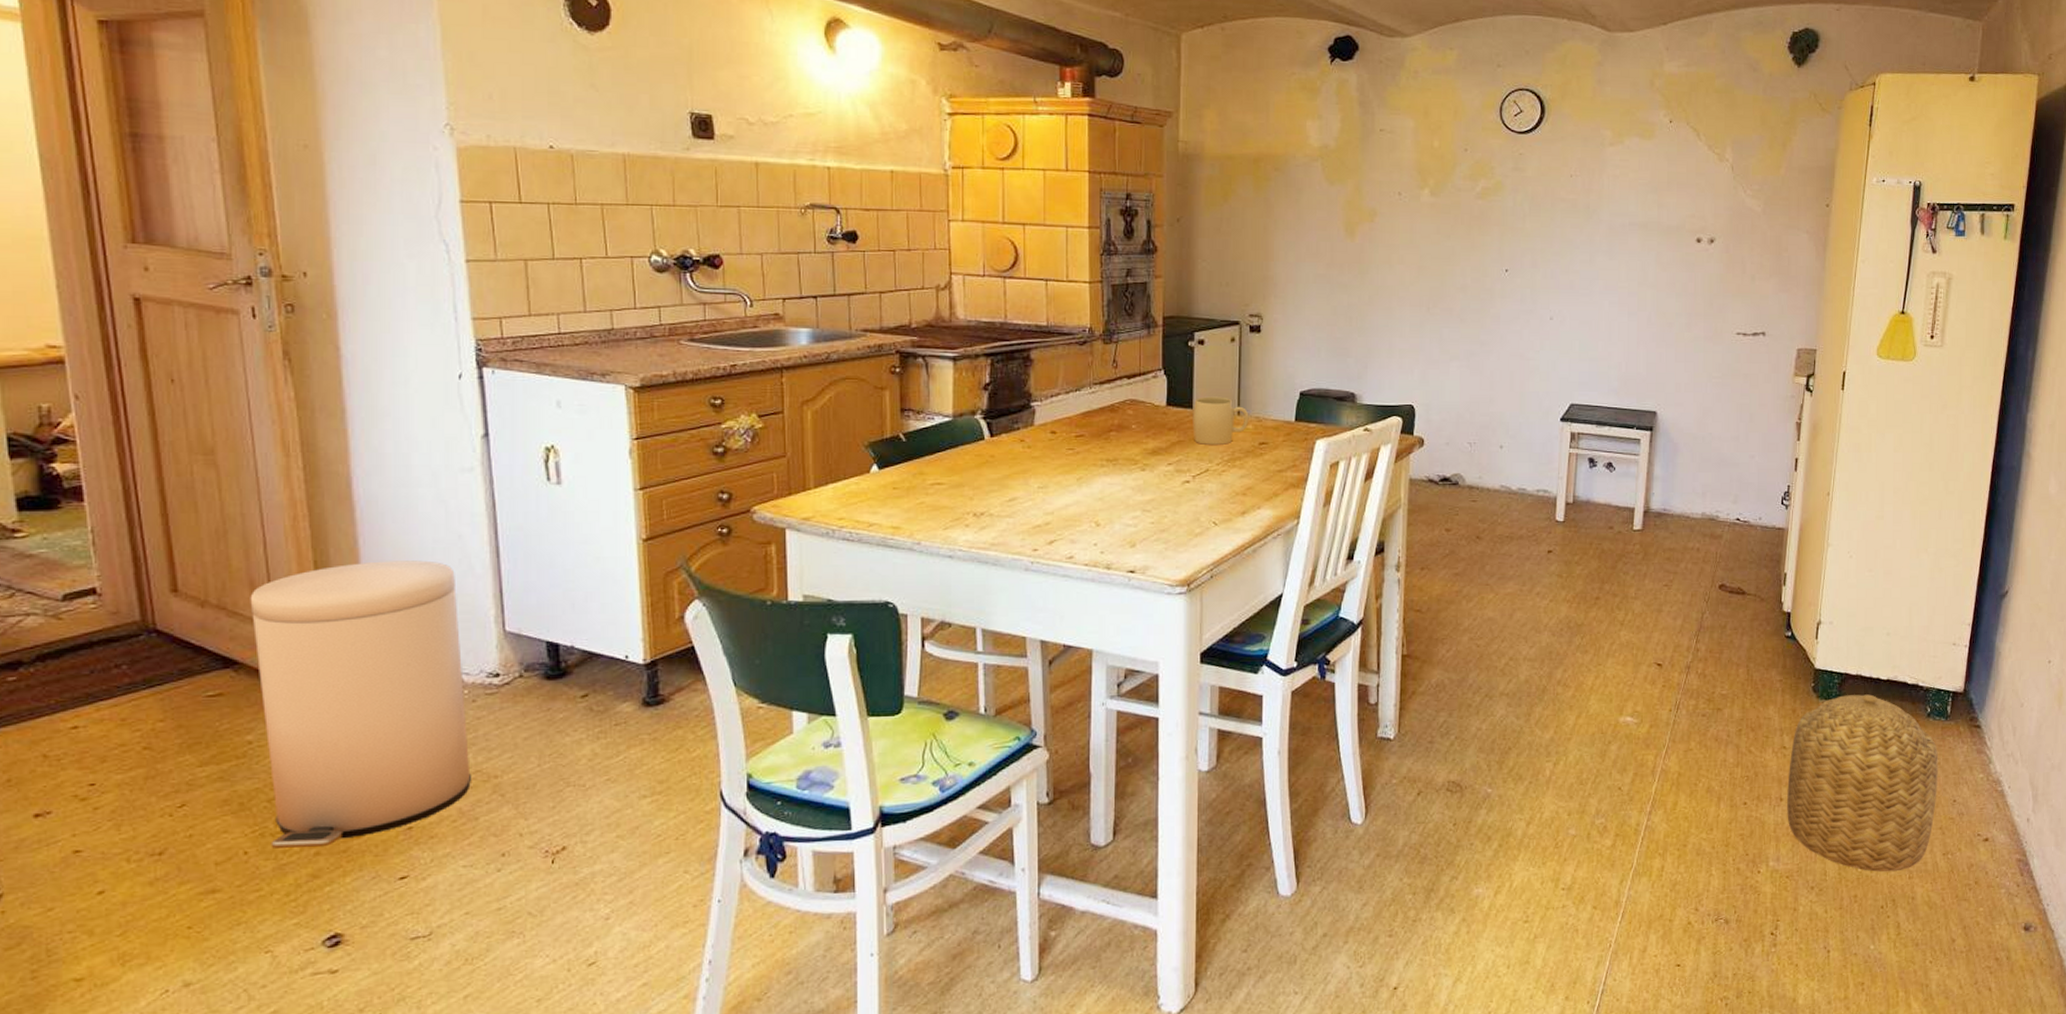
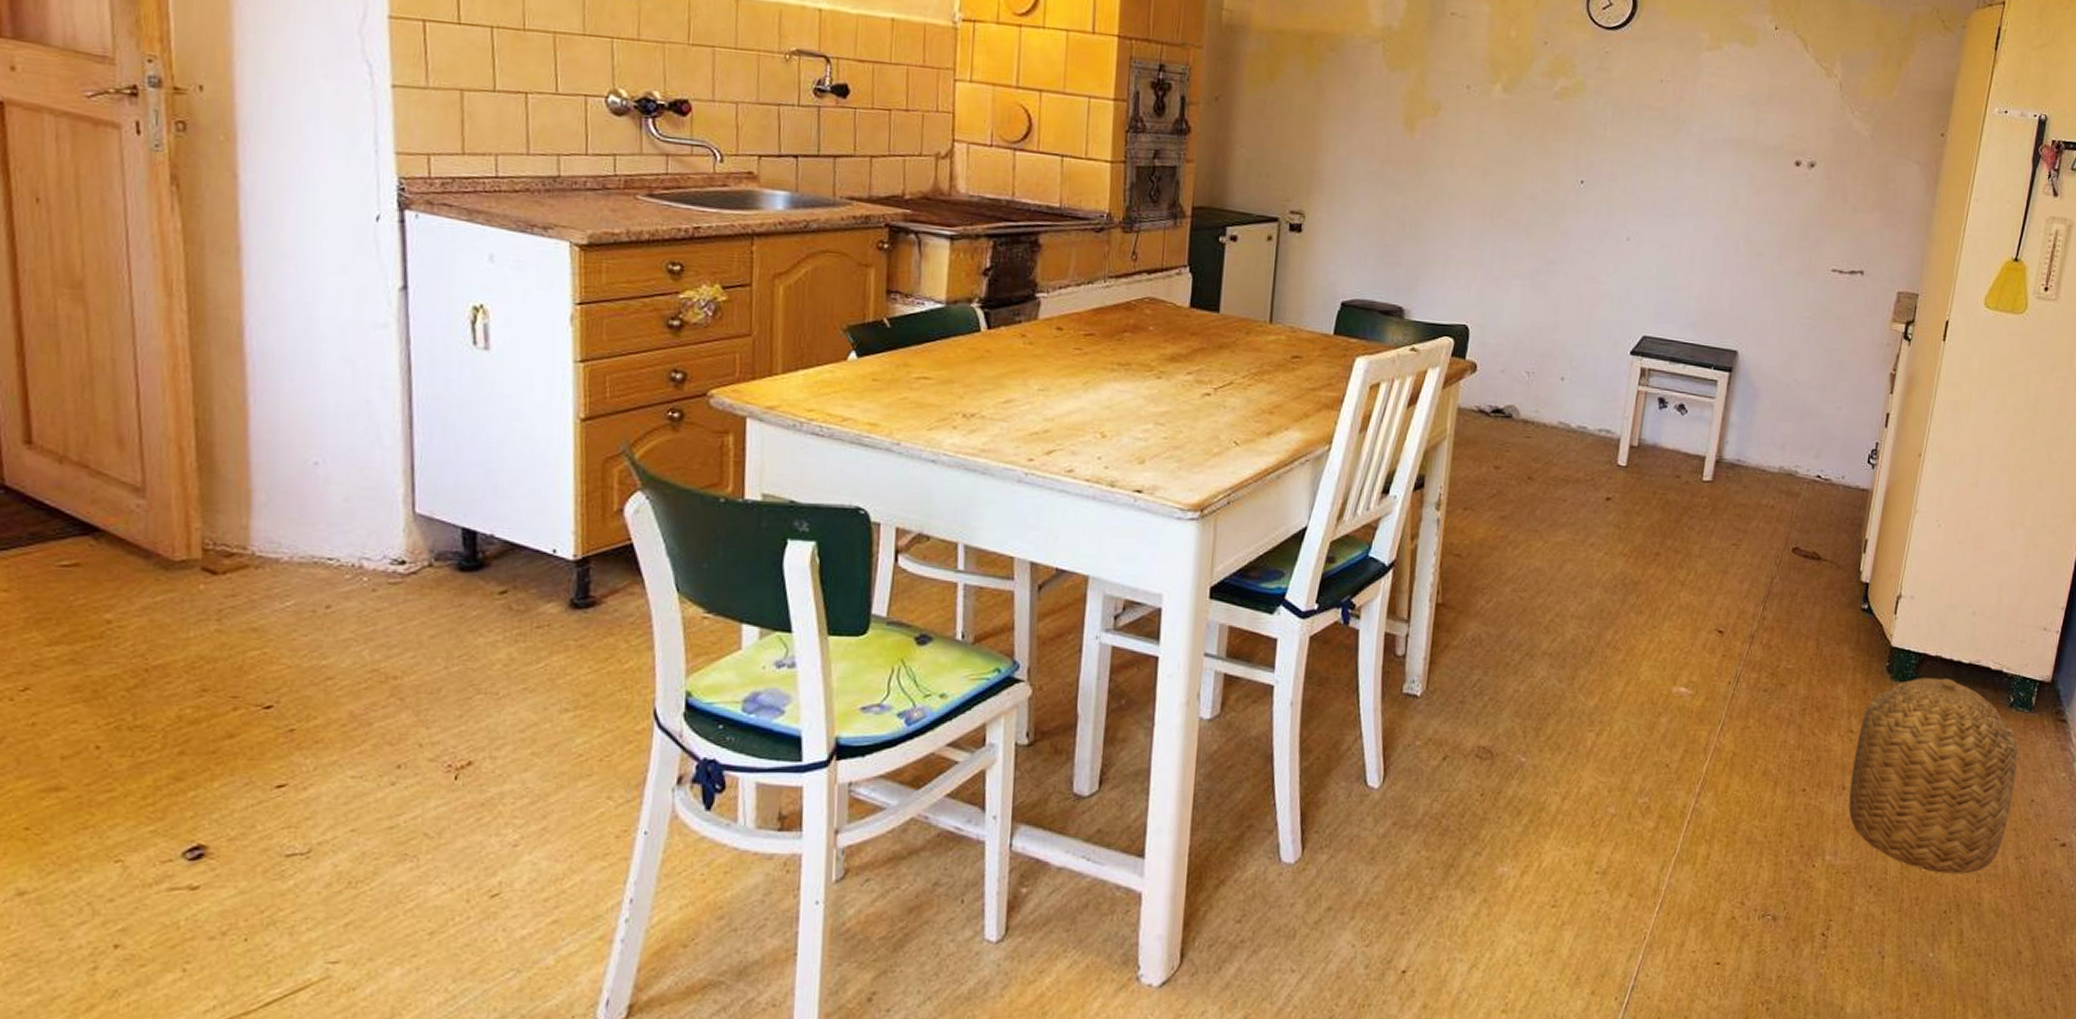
pedal bin: present [250,560,471,849] -> none [117,423,366,746]
mug: present [1193,396,1249,446] -> none [1218,300,1283,356]

